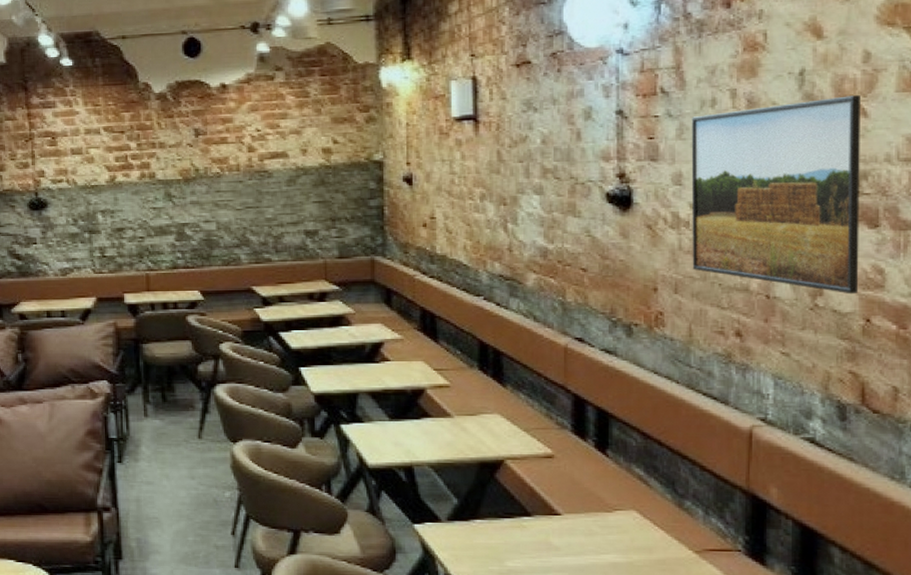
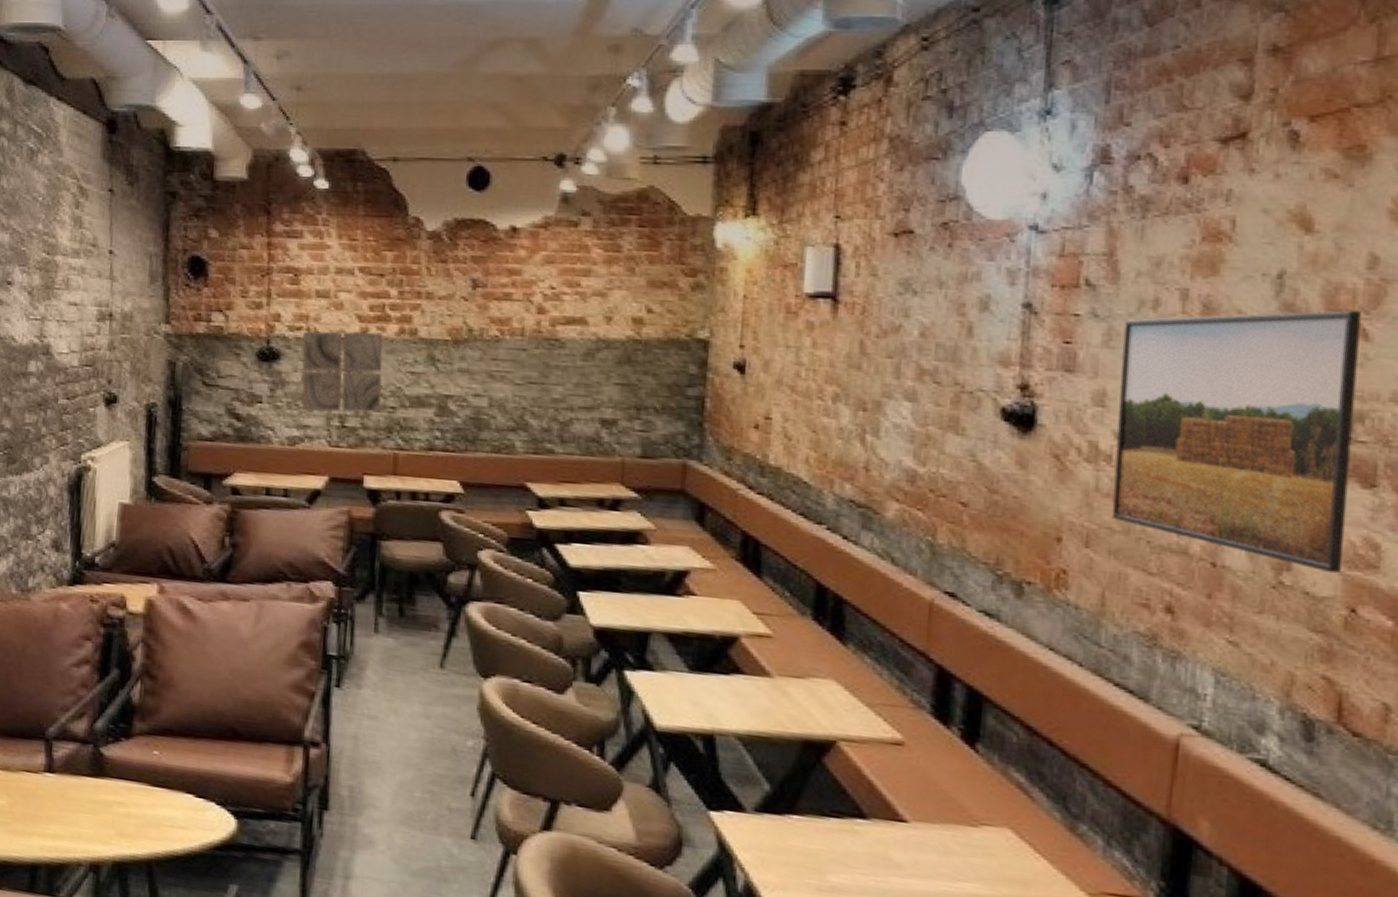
wall art: none [64,178,132,247] -> present [301,331,383,414]

